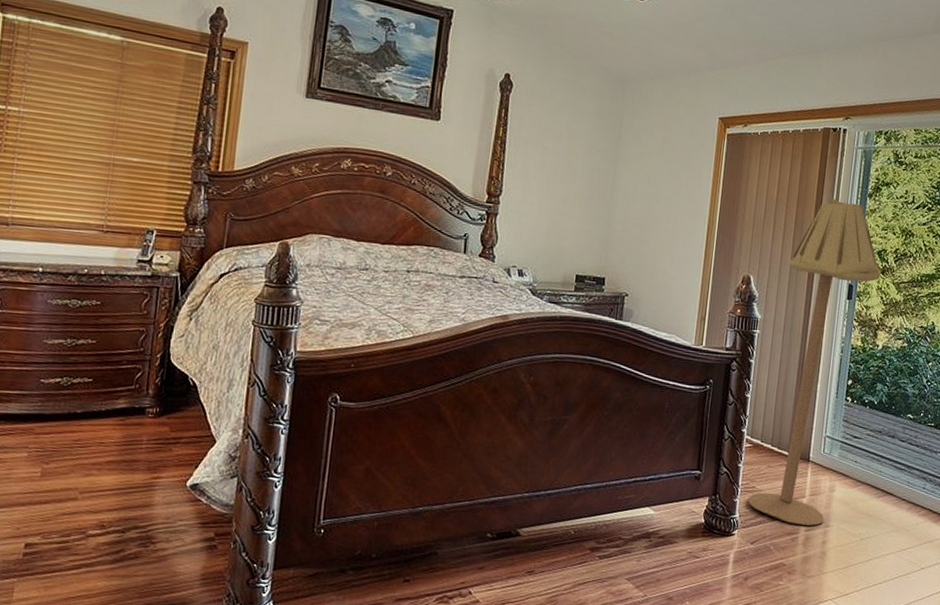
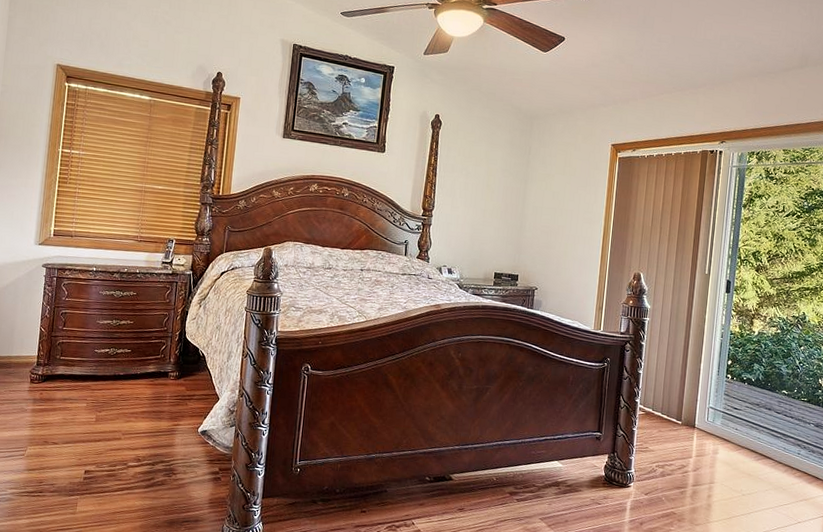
floor lamp: present [748,198,881,526] -> none [642,208,756,482]

